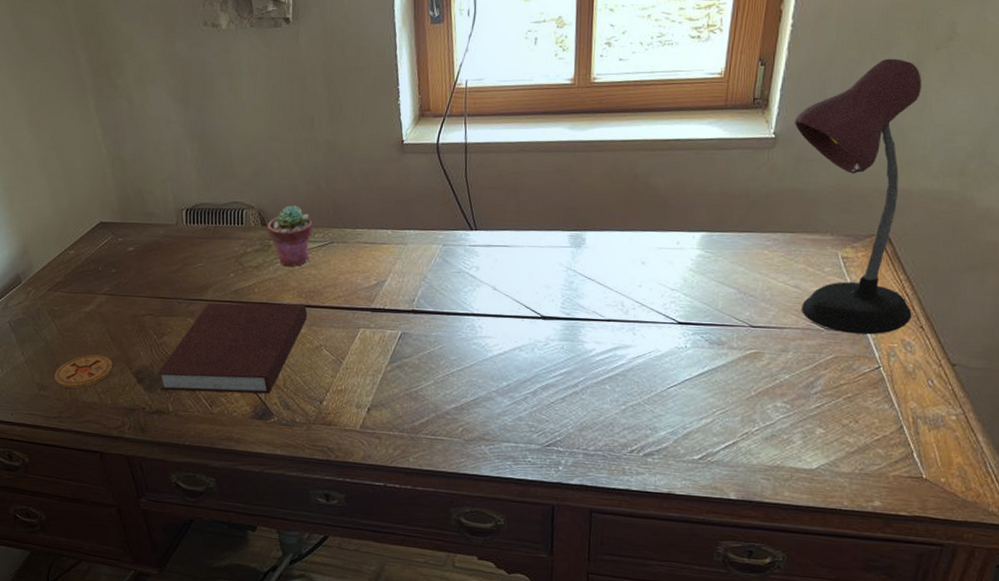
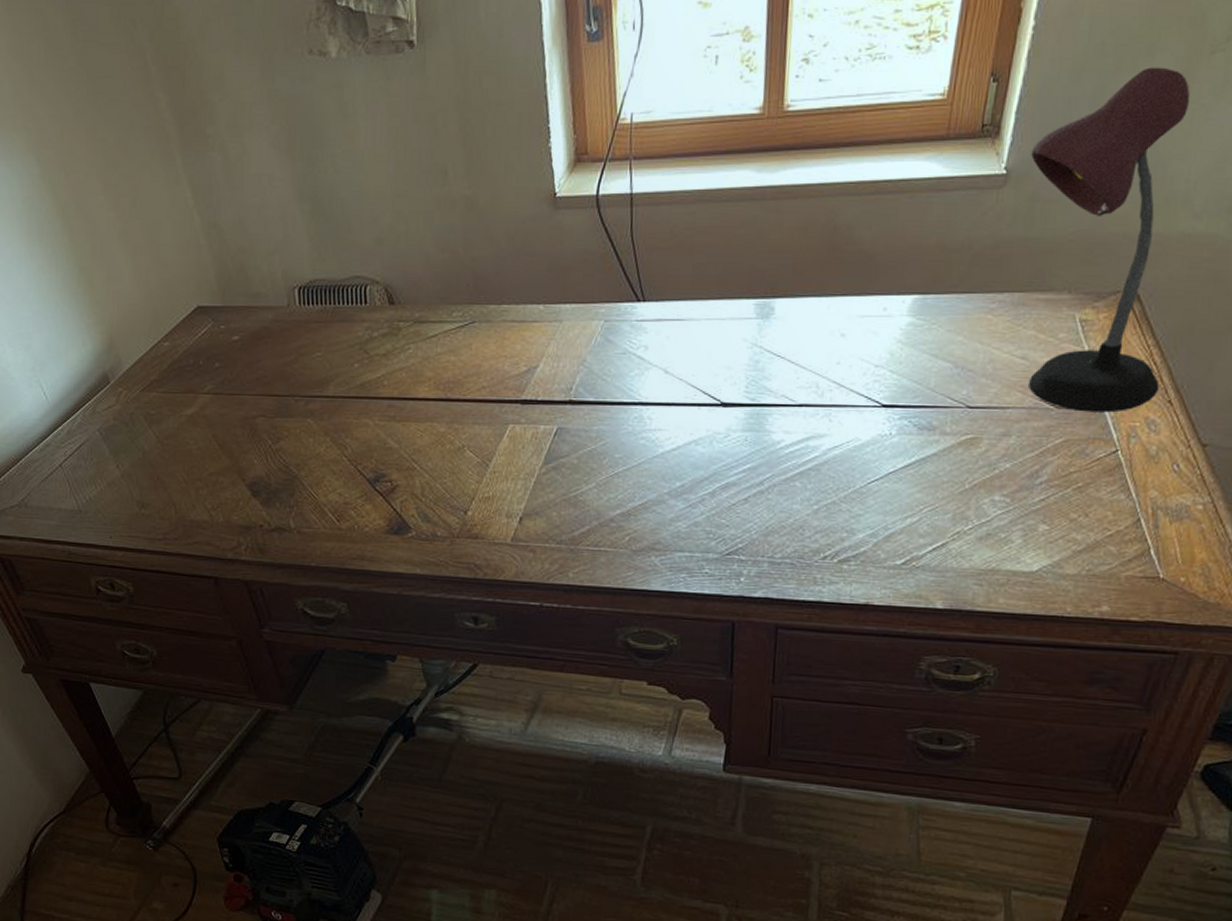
coaster: present [54,354,114,389] -> none [155,465,224,506]
notebook: present [157,303,308,394] -> none [274,397,447,505]
potted succulent: present [267,205,313,267] -> none [396,278,450,353]

